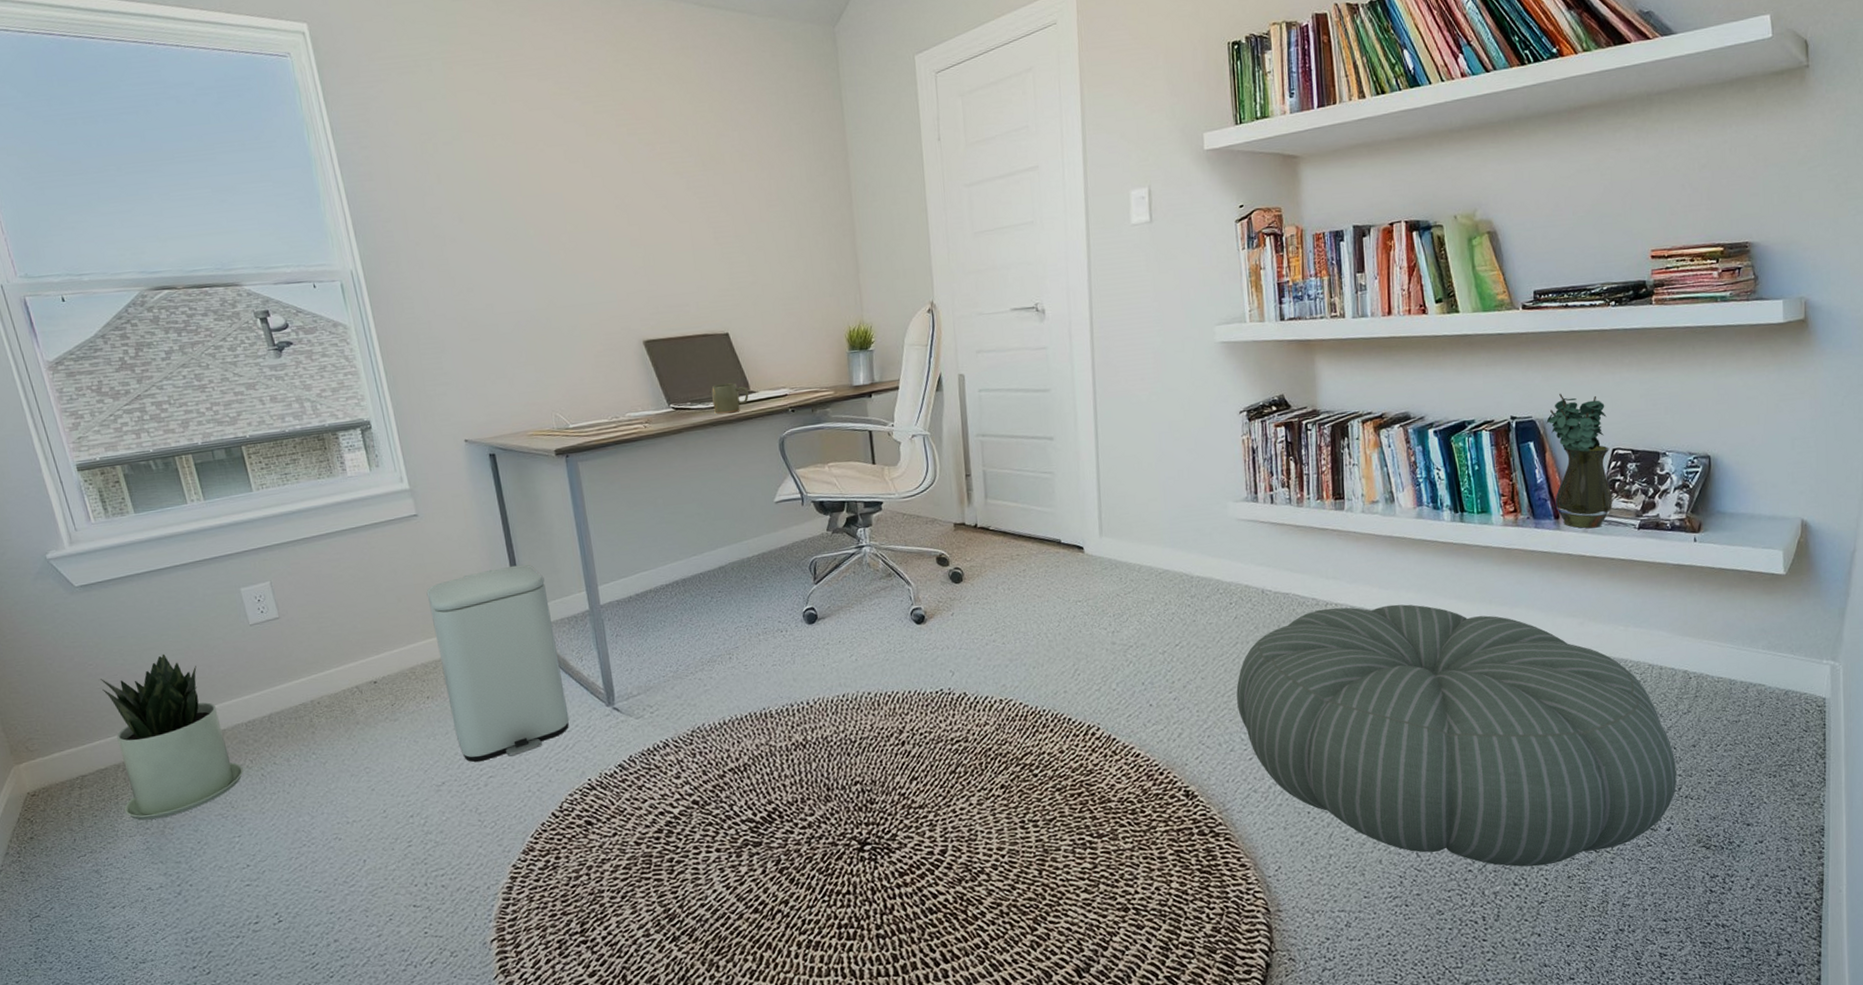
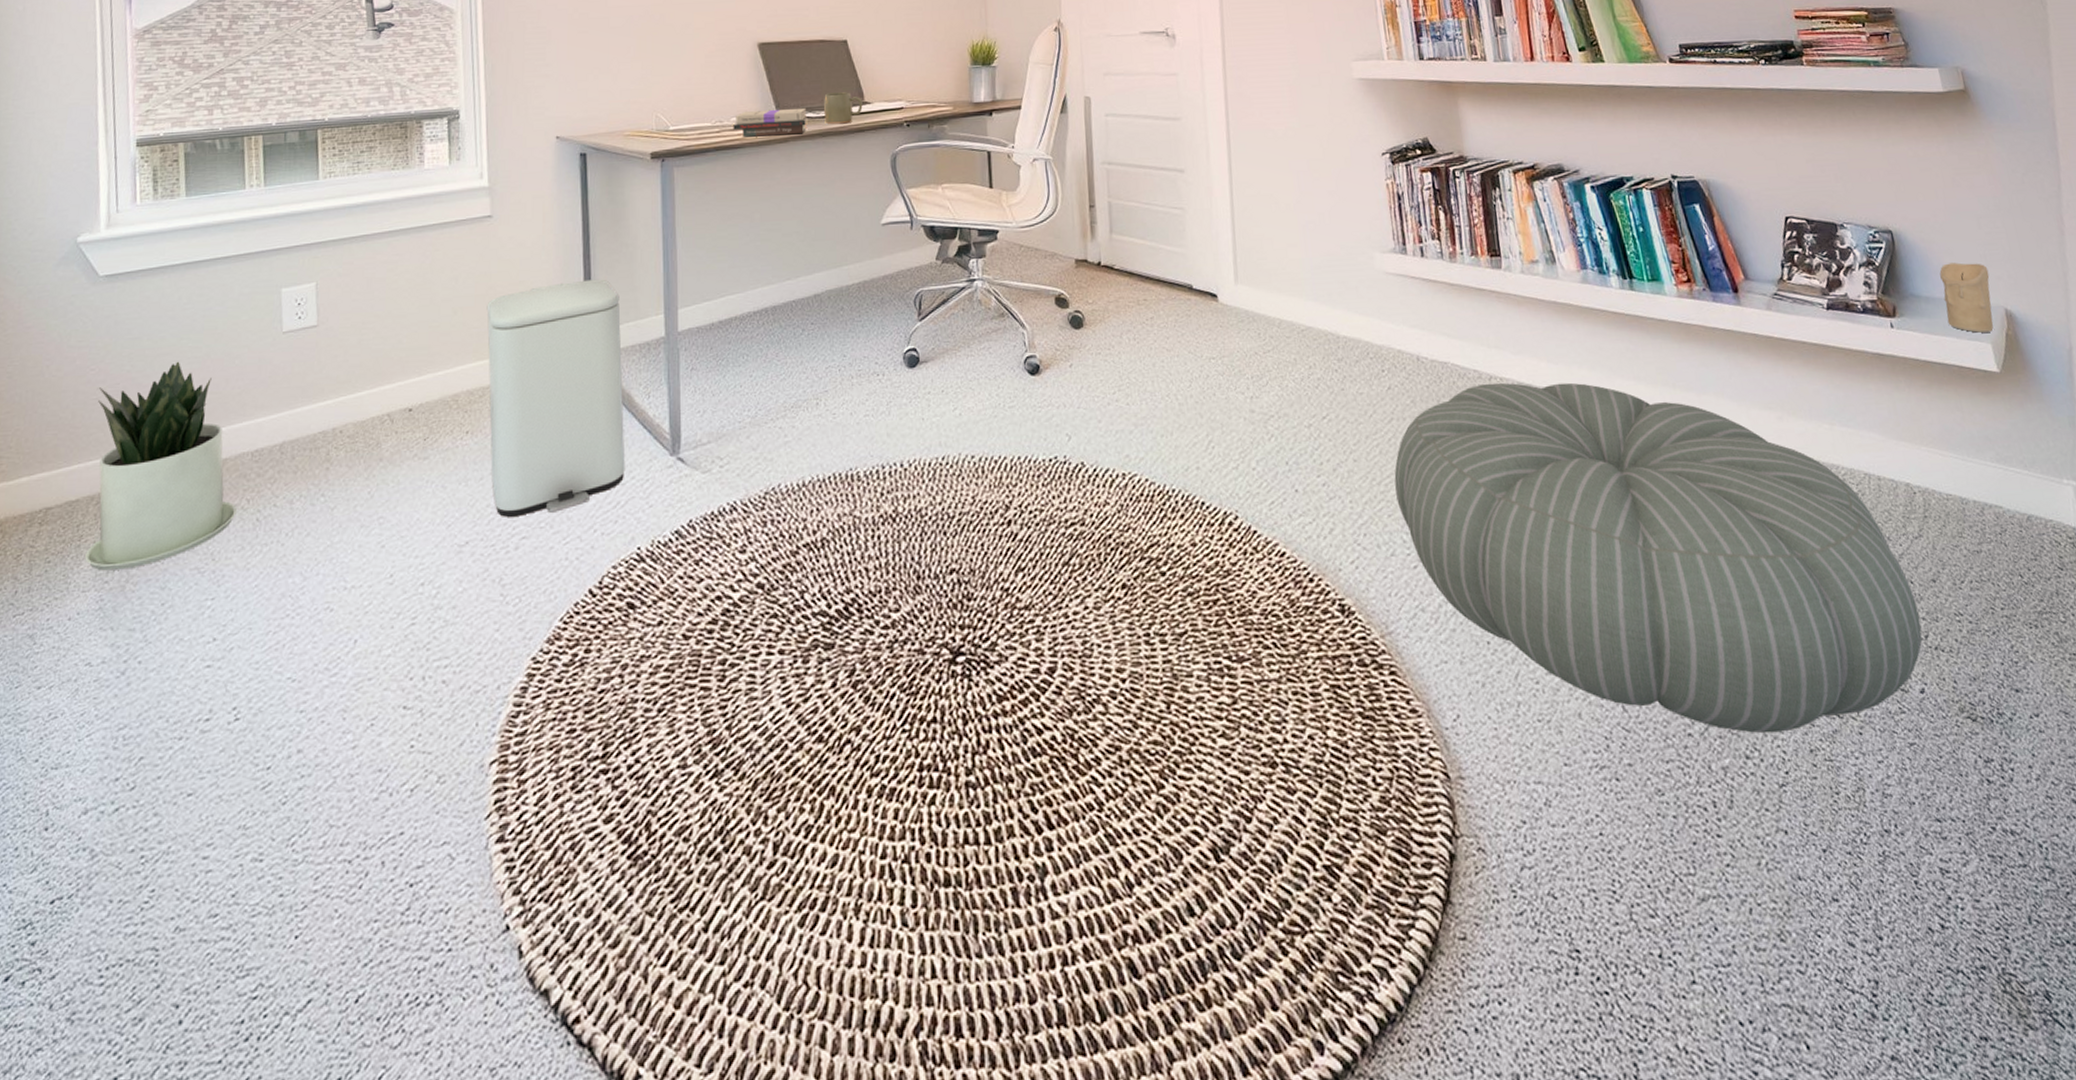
books: none [628,400,698,431] -> present [733,107,807,137]
vase: present [1546,393,1613,529] -> none [1709,153,1796,306]
candle: none [1747,480,1793,542] -> present [1939,262,1994,333]

